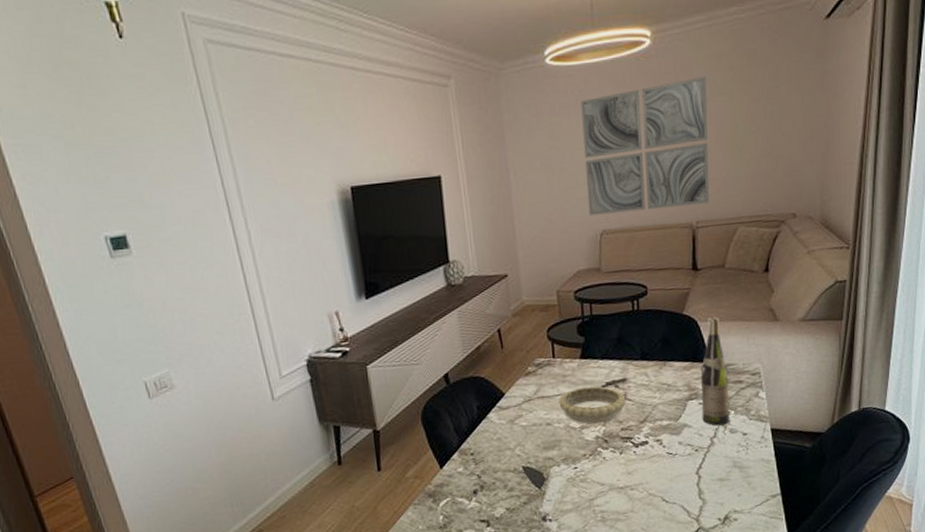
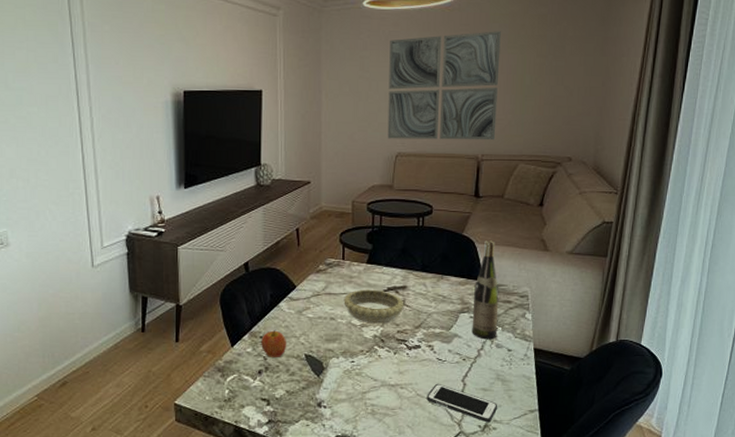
apple: none [472,443,502,475] -> present [261,329,287,357]
cell phone: none [660,479,738,514] -> present [427,383,498,423]

